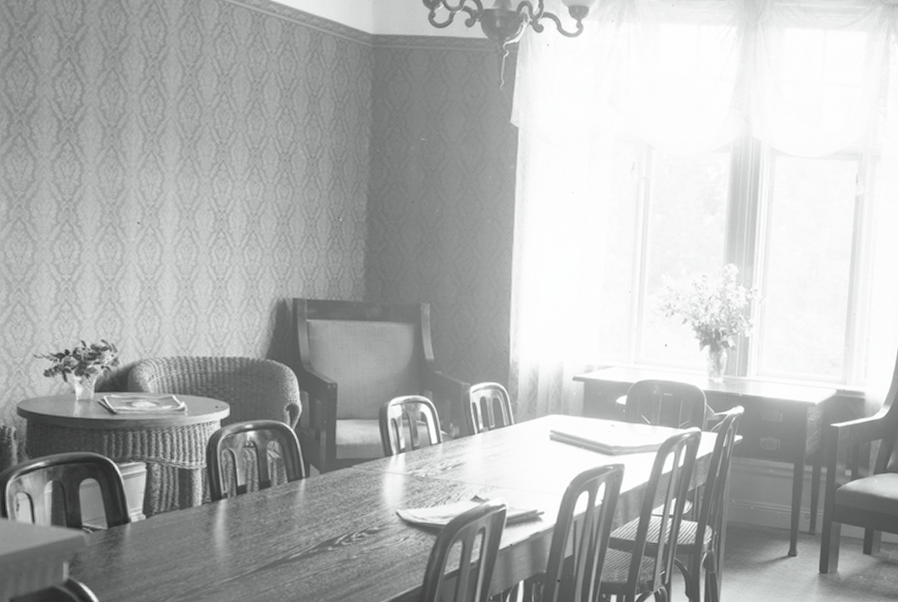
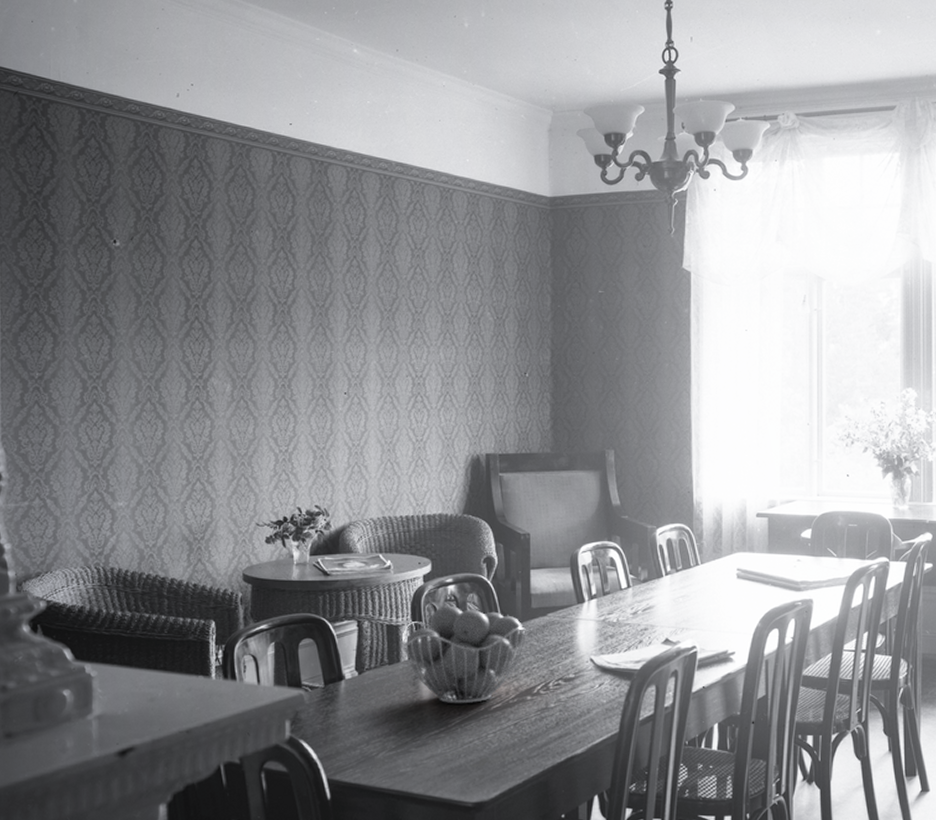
fruit basket: none [194,451,331,553] -> present [401,605,527,704]

